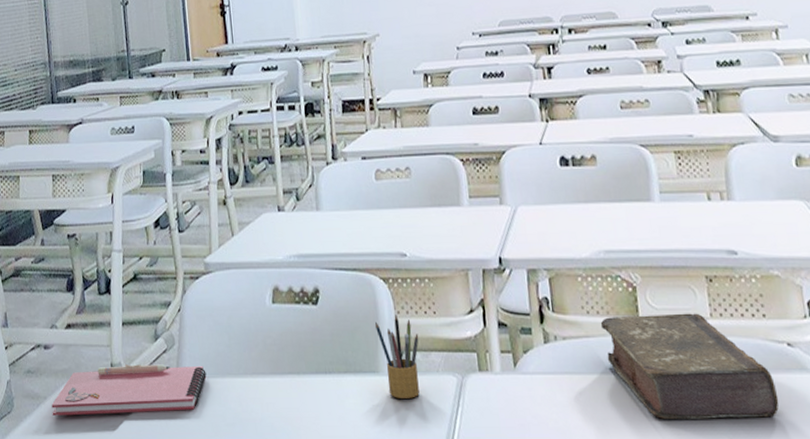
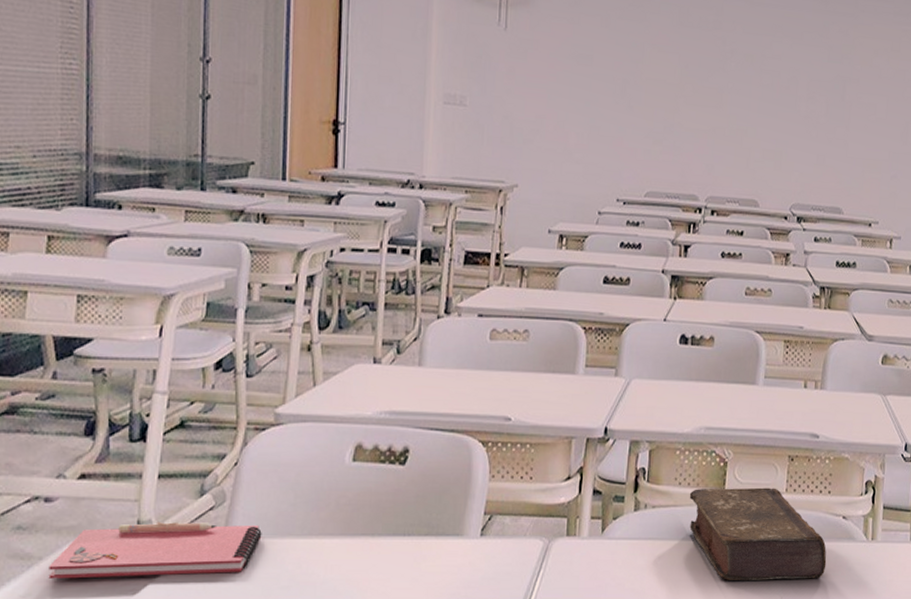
pencil box: present [374,314,420,398] -> none [465,478,511,561]

